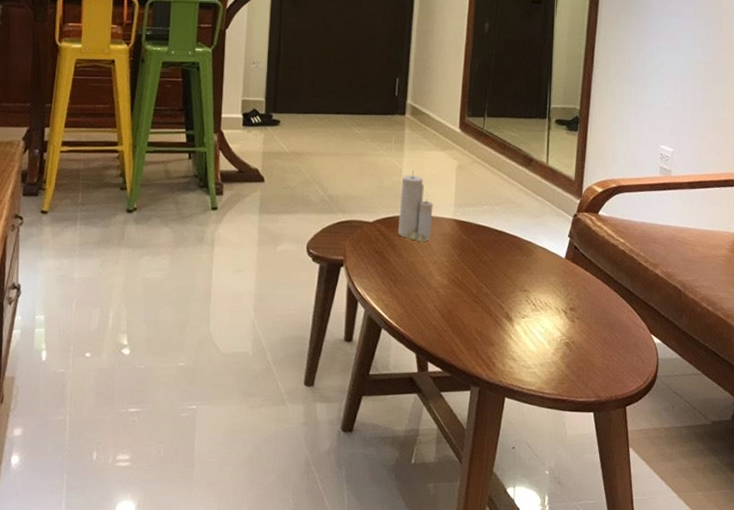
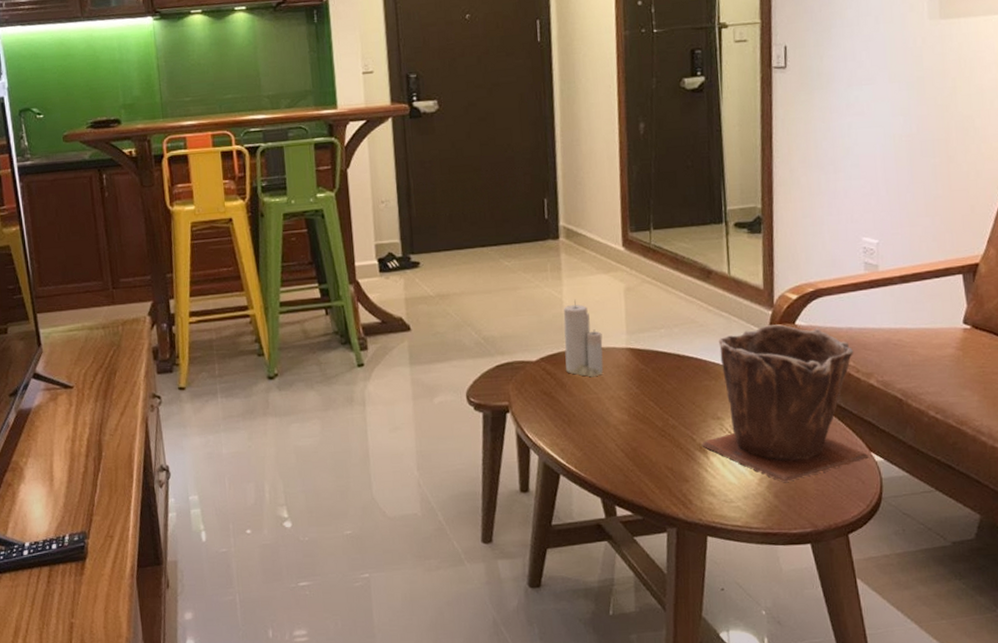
plant pot: none [509,212,650,354] -> present [702,324,870,482]

